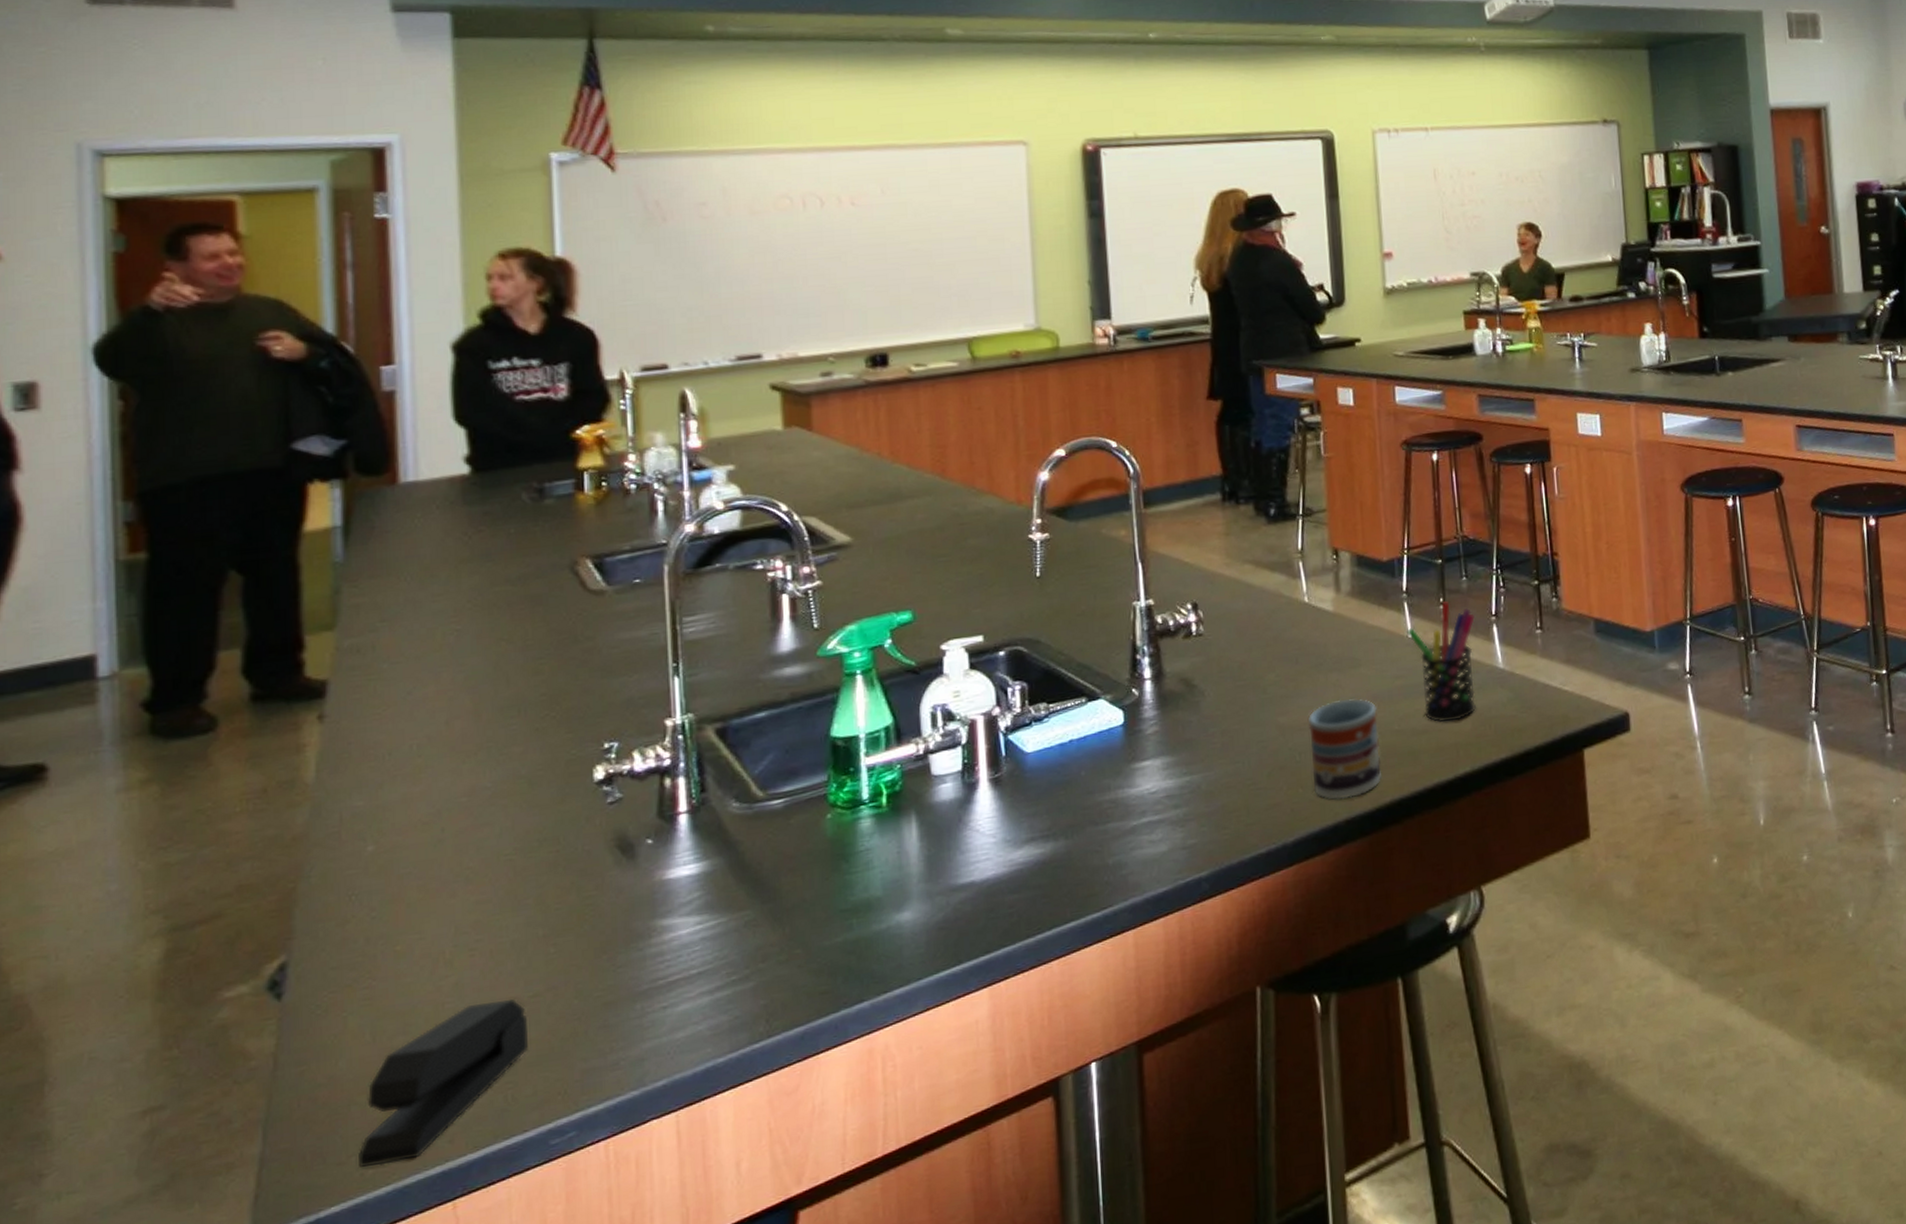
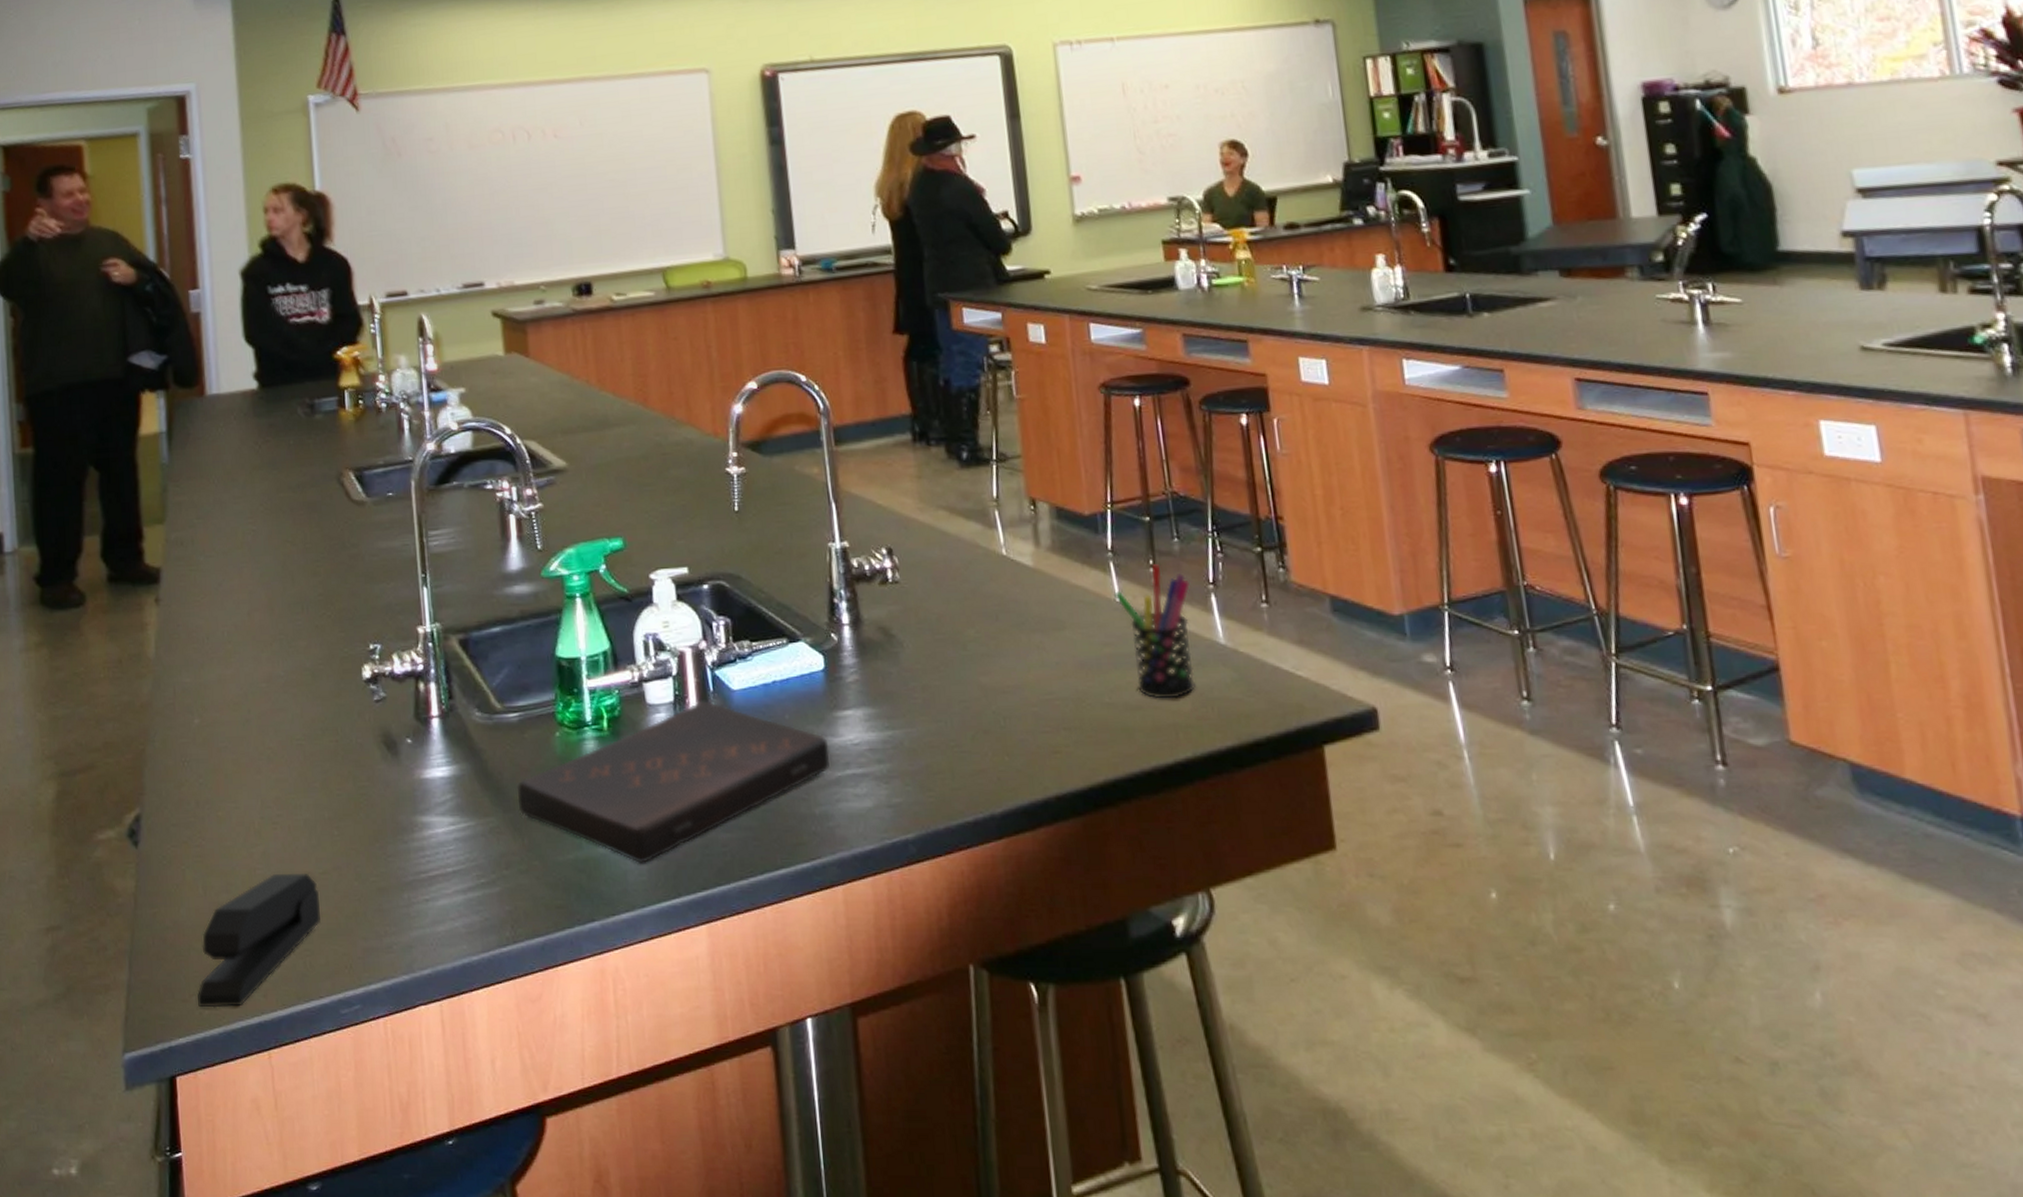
book: none [778,766,1126,937] -> present [516,701,830,863]
cup: present [1308,698,1381,801] -> none [1011,663,1093,774]

